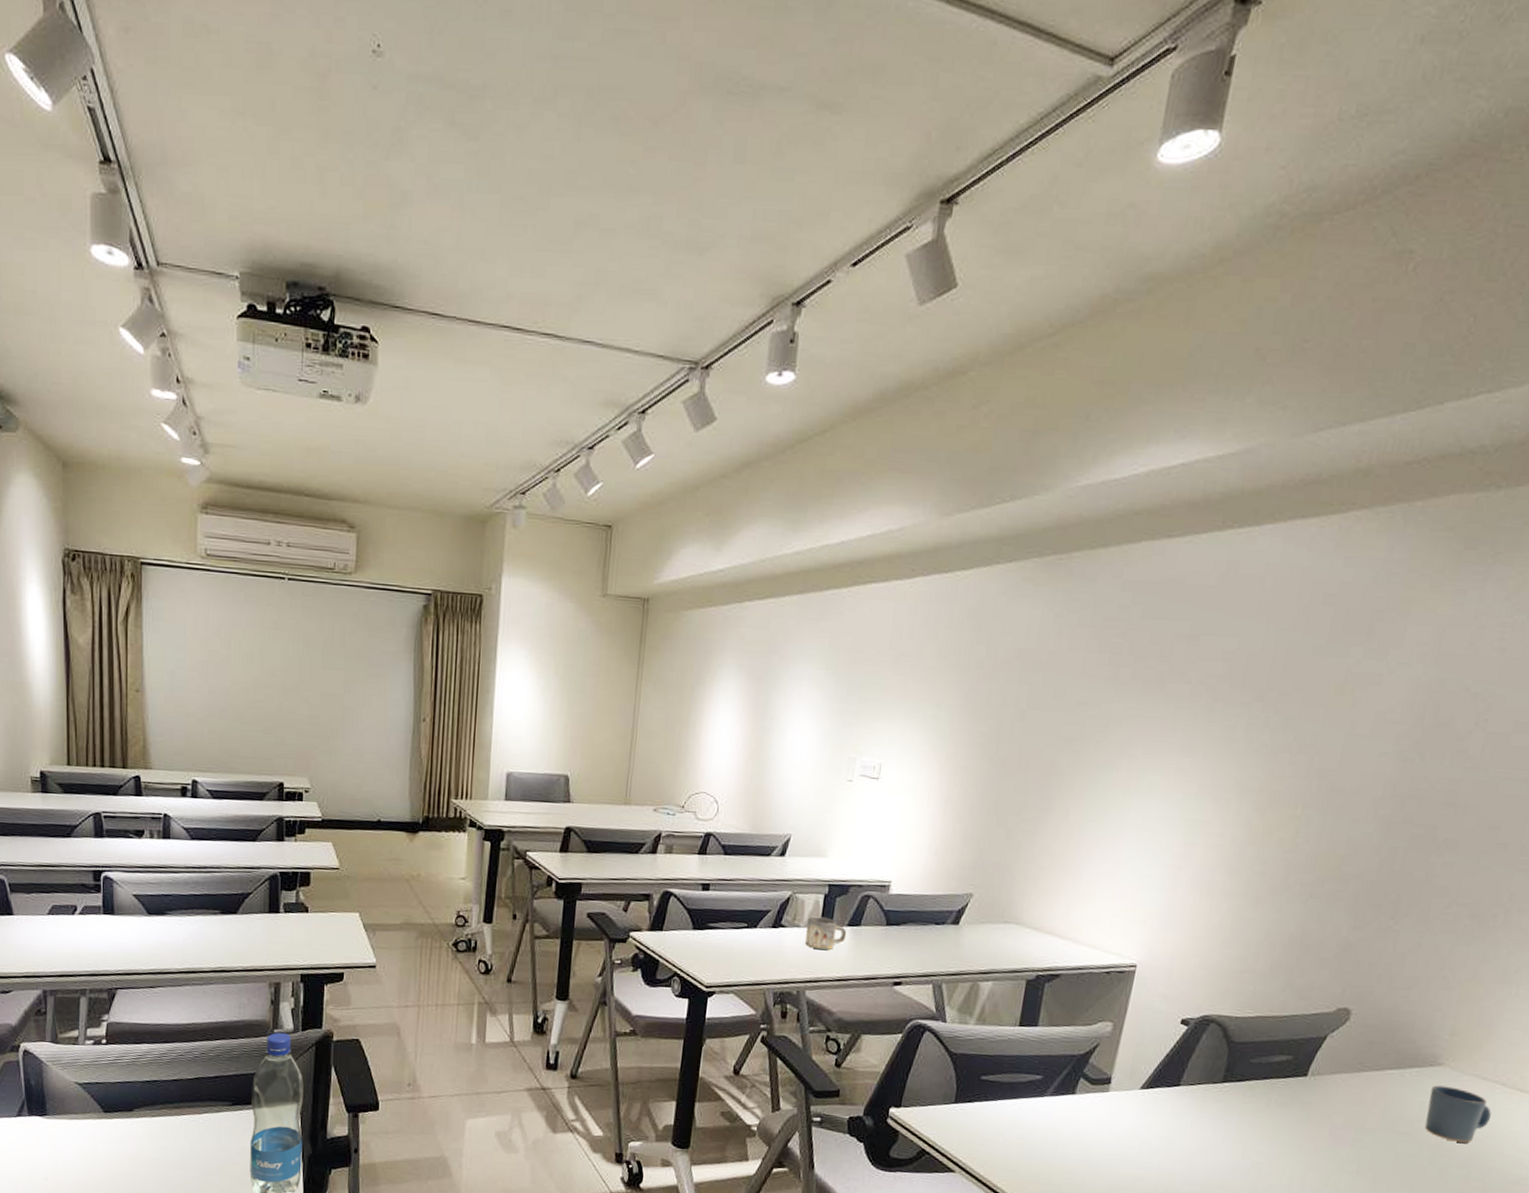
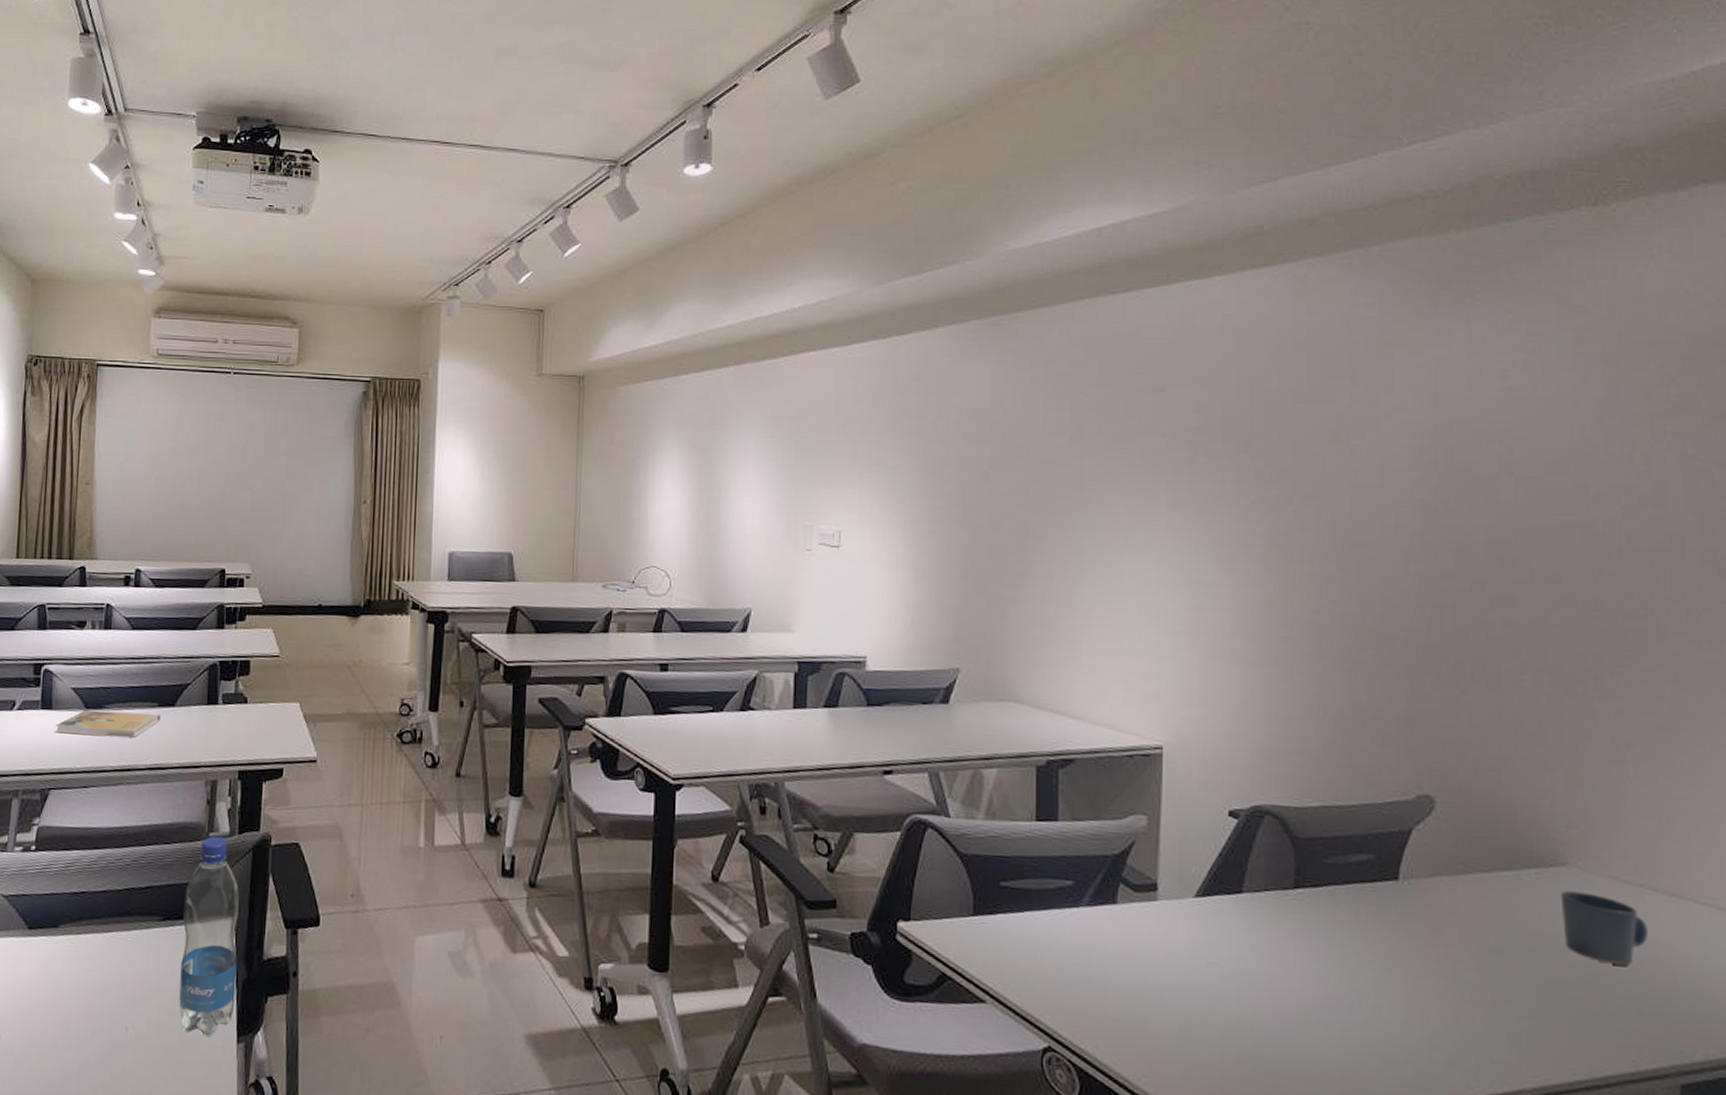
book: none [119,915,223,943] -> present [55,710,160,738]
mug: present [805,916,847,951] -> none [777,697,824,736]

